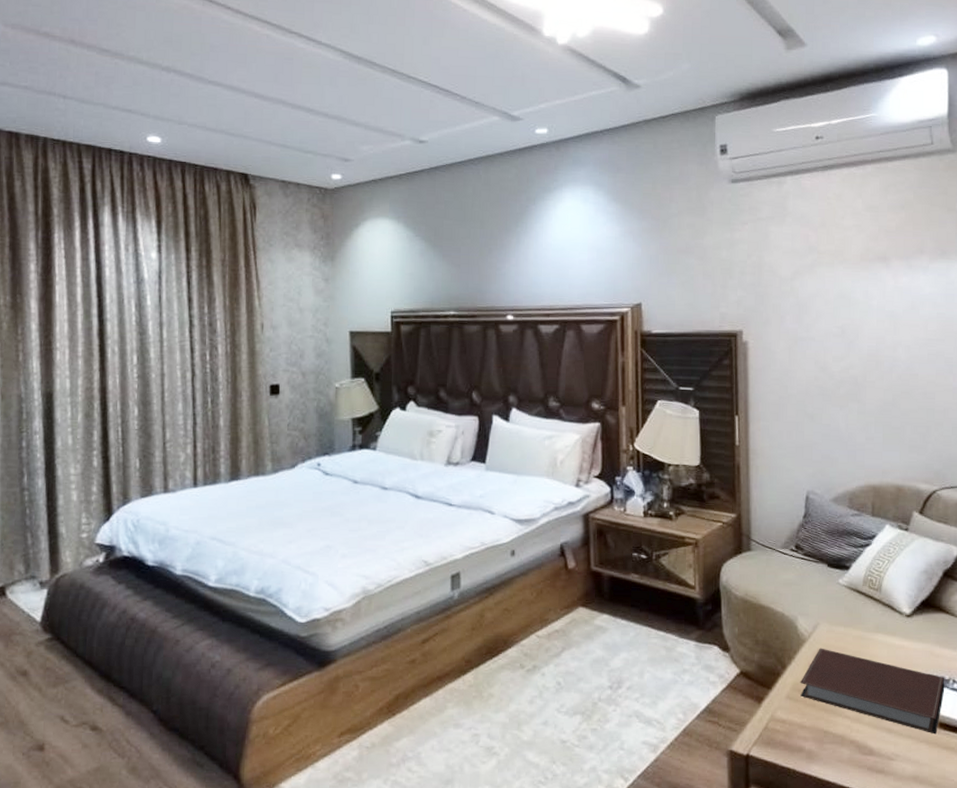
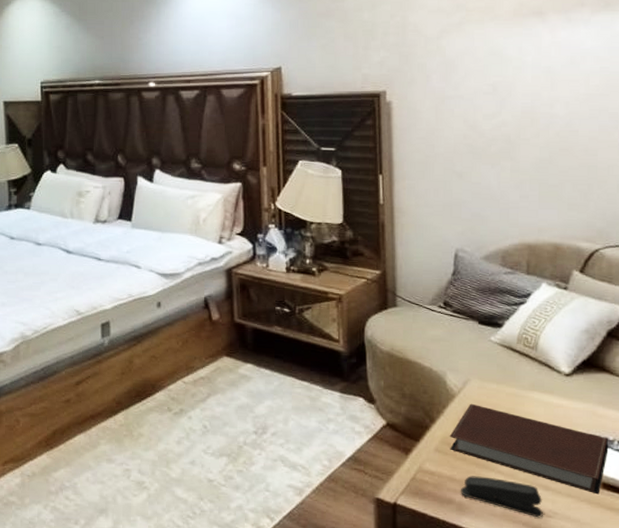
stapler: none [809,722,886,761] -> present [460,476,543,518]

